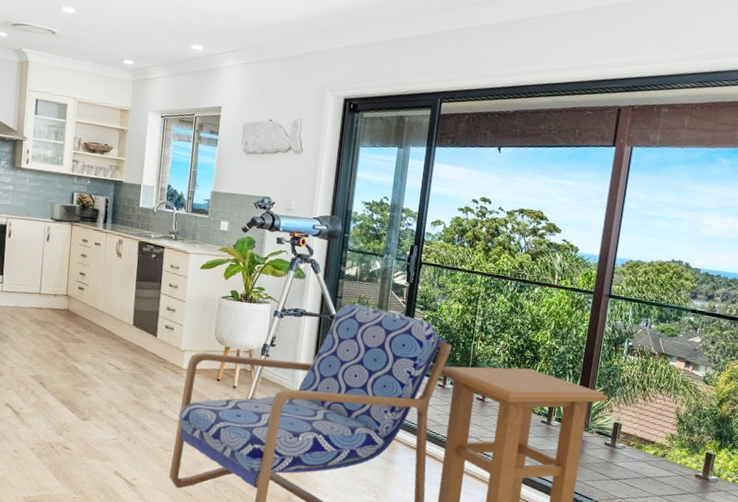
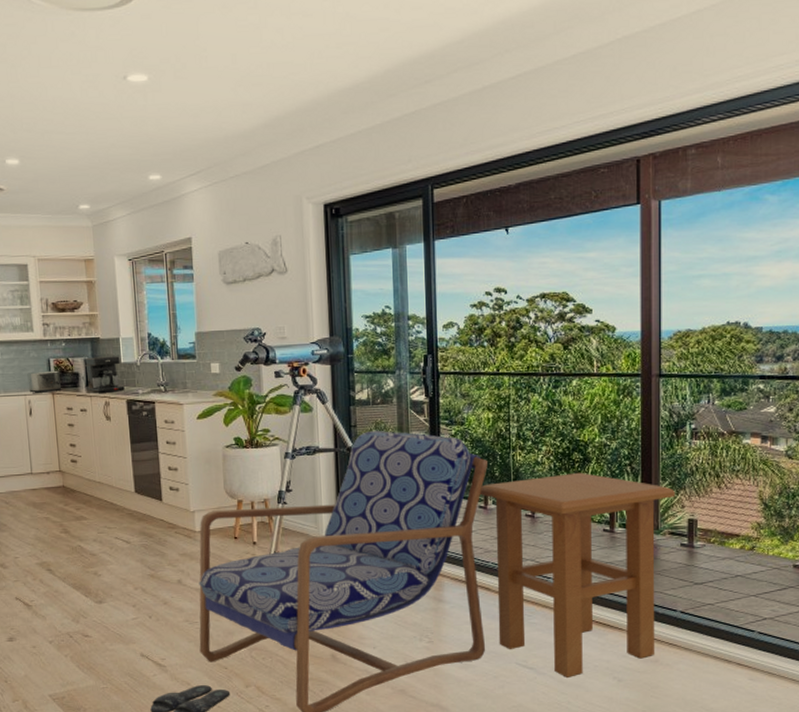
coffee maker: none [105,197,139,233] -> present [85,356,125,394]

